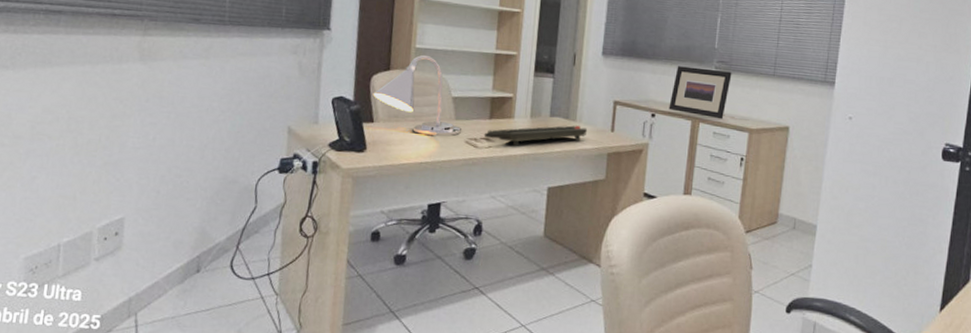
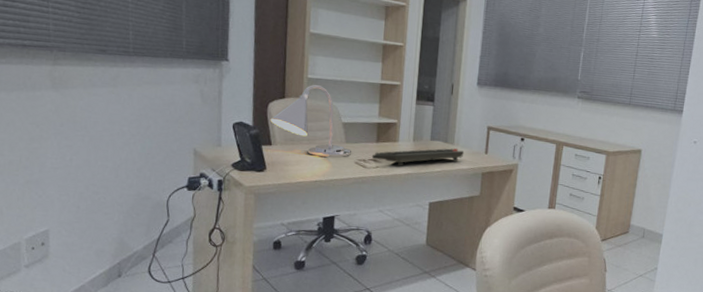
picture frame: present [668,66,732,120] -> none [536,95,593,143]

